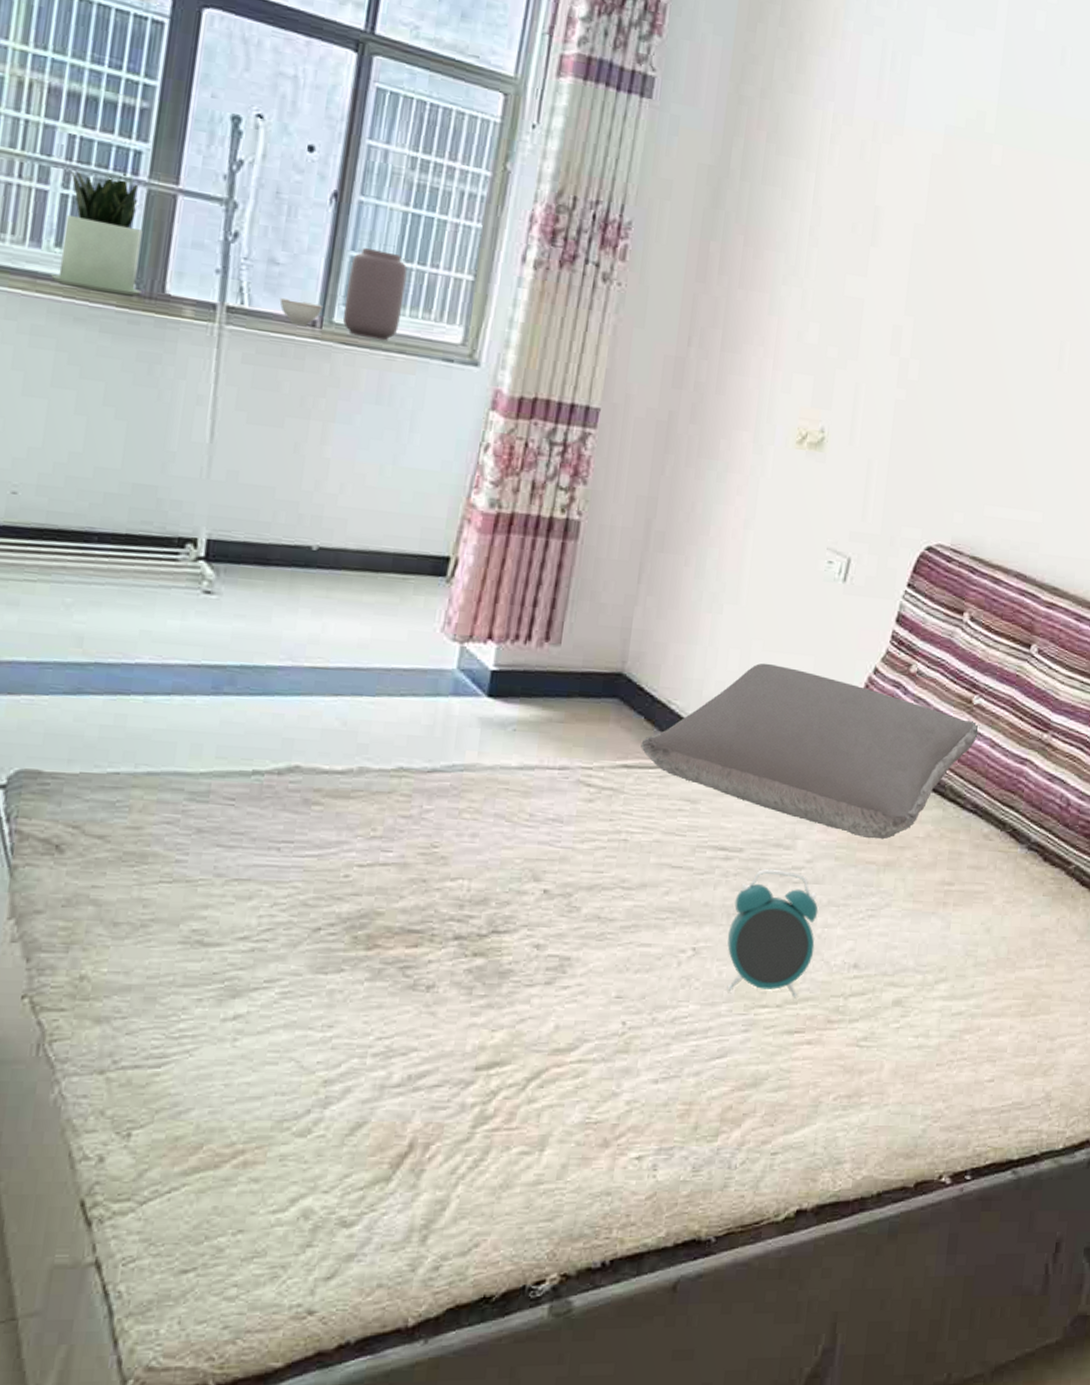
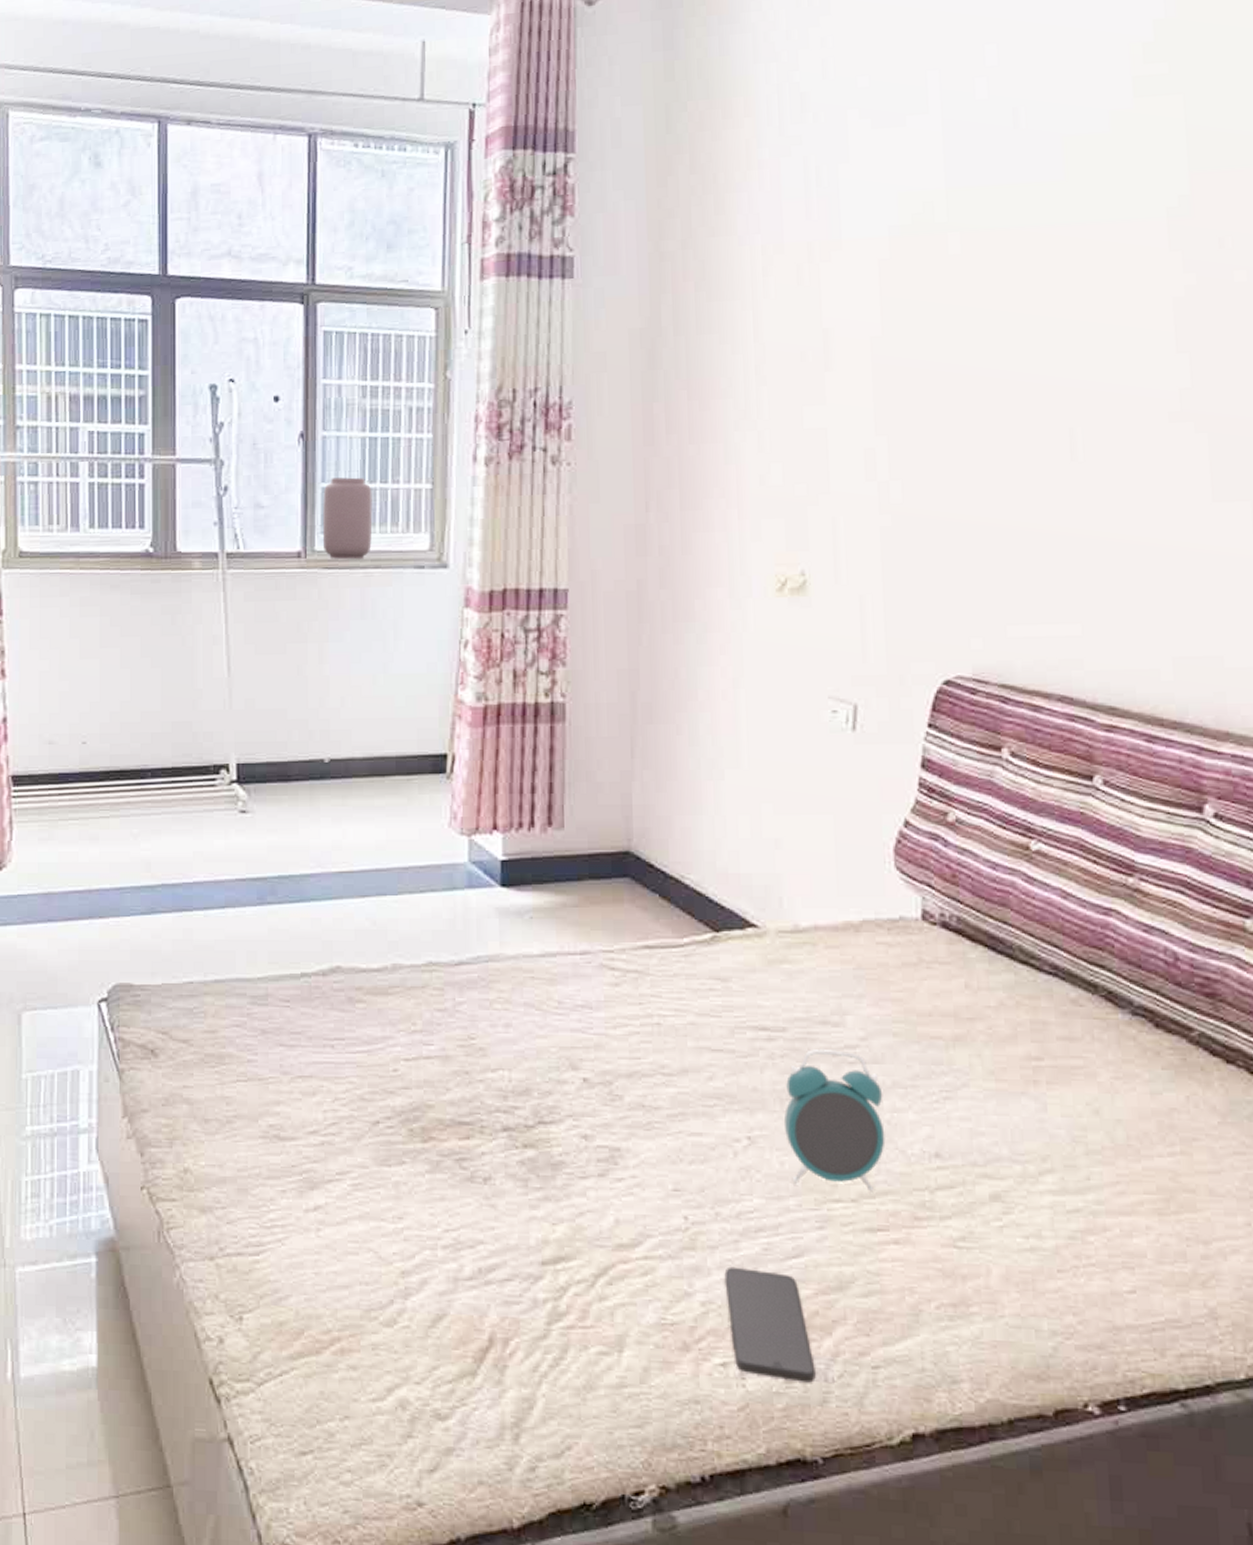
planter: present [50,169,143,298] -> none [89,454,160,561]
bowl: present [279,297,323,327] -> none [268,536,305,560]
pillow: present [641,663,980,840] -> none [660,826,1045,1011]
smartphone: none [649,1067,722,1170] -> present [724,1266,816,1383]

